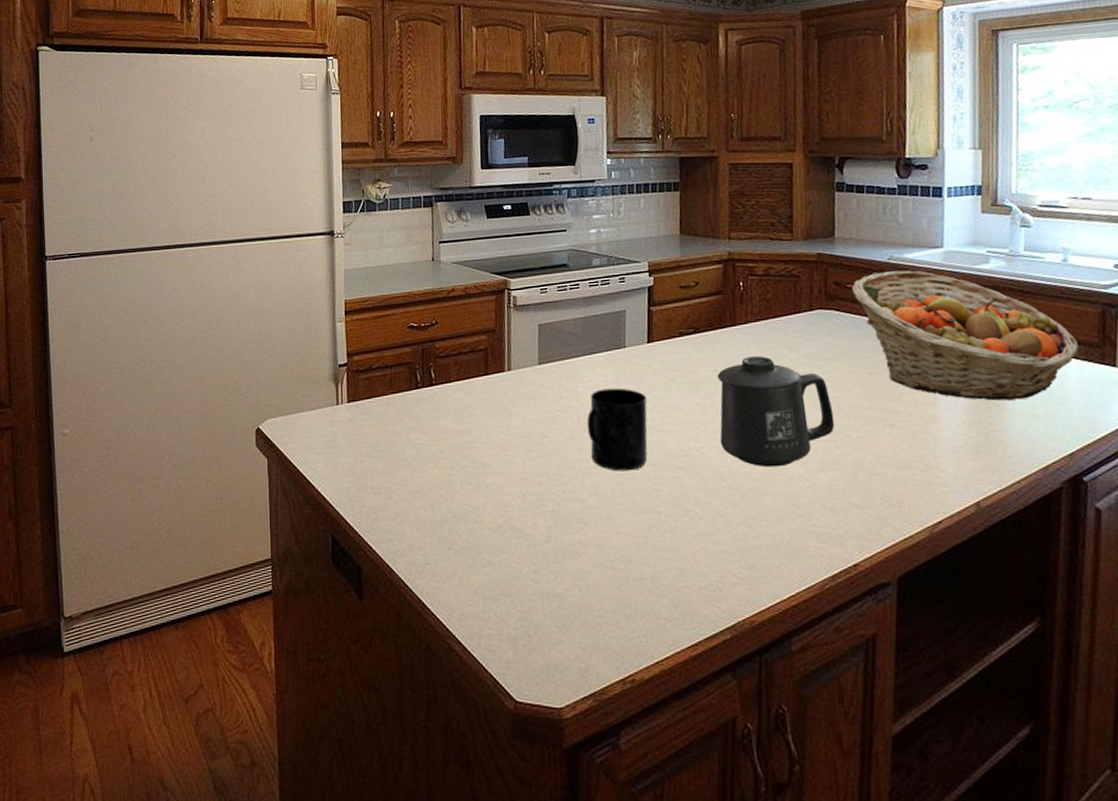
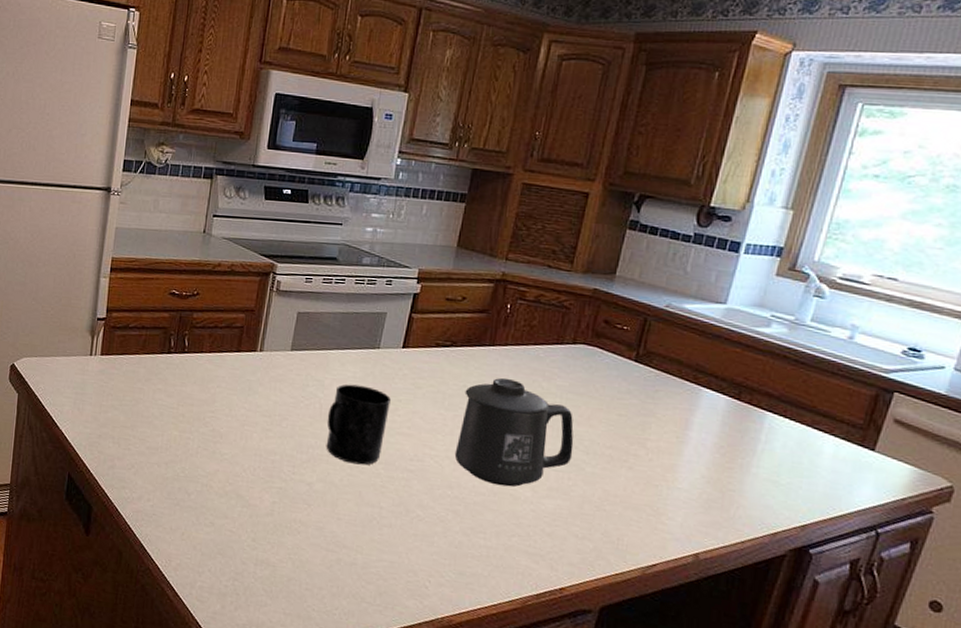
fruit basket: present [851,270,1079,401] -> none [620,317,841,466]

